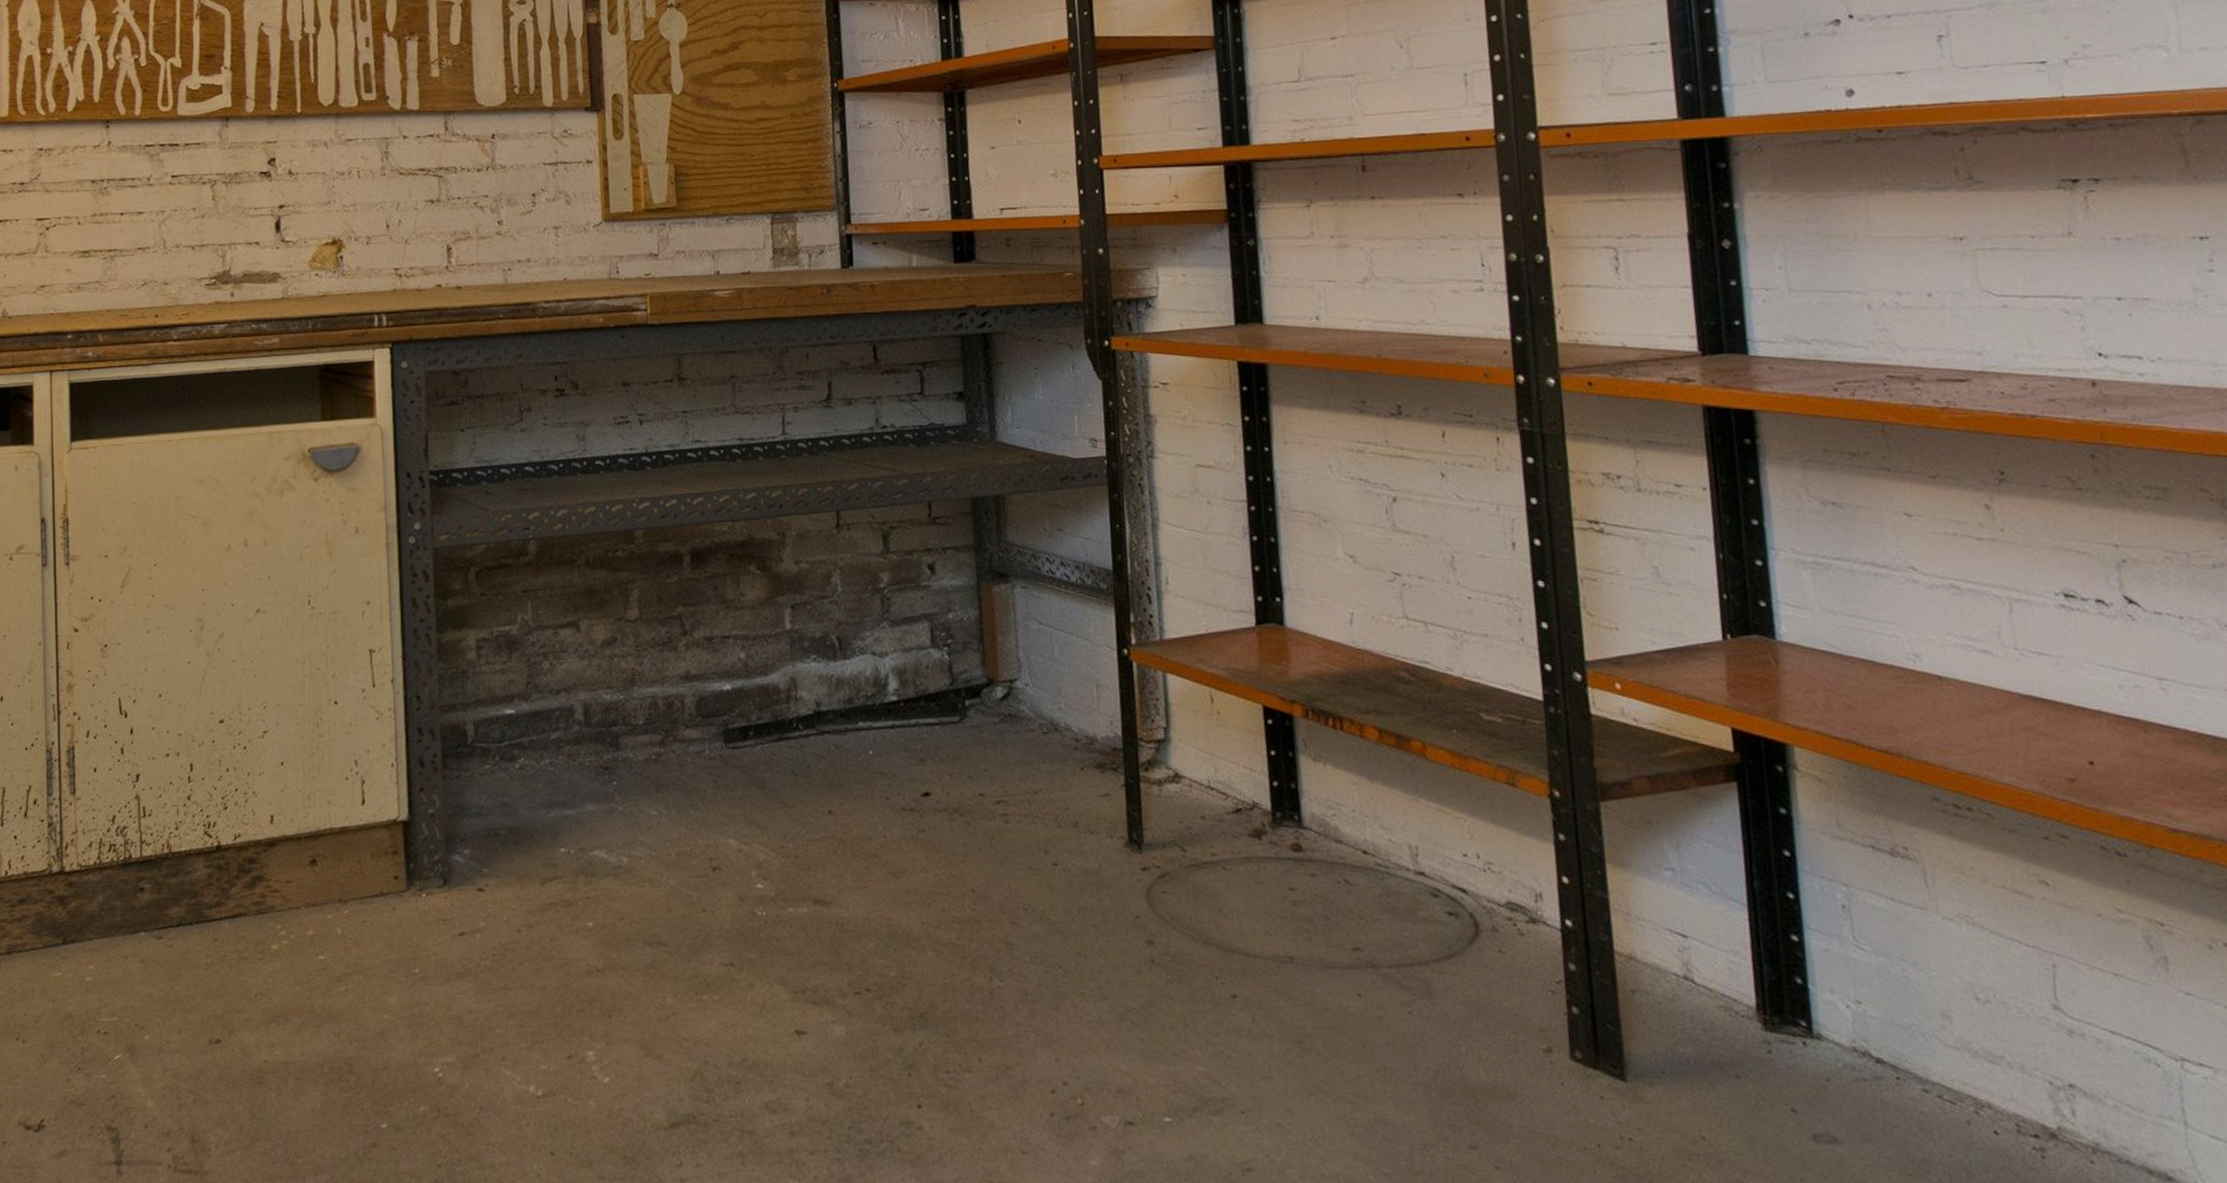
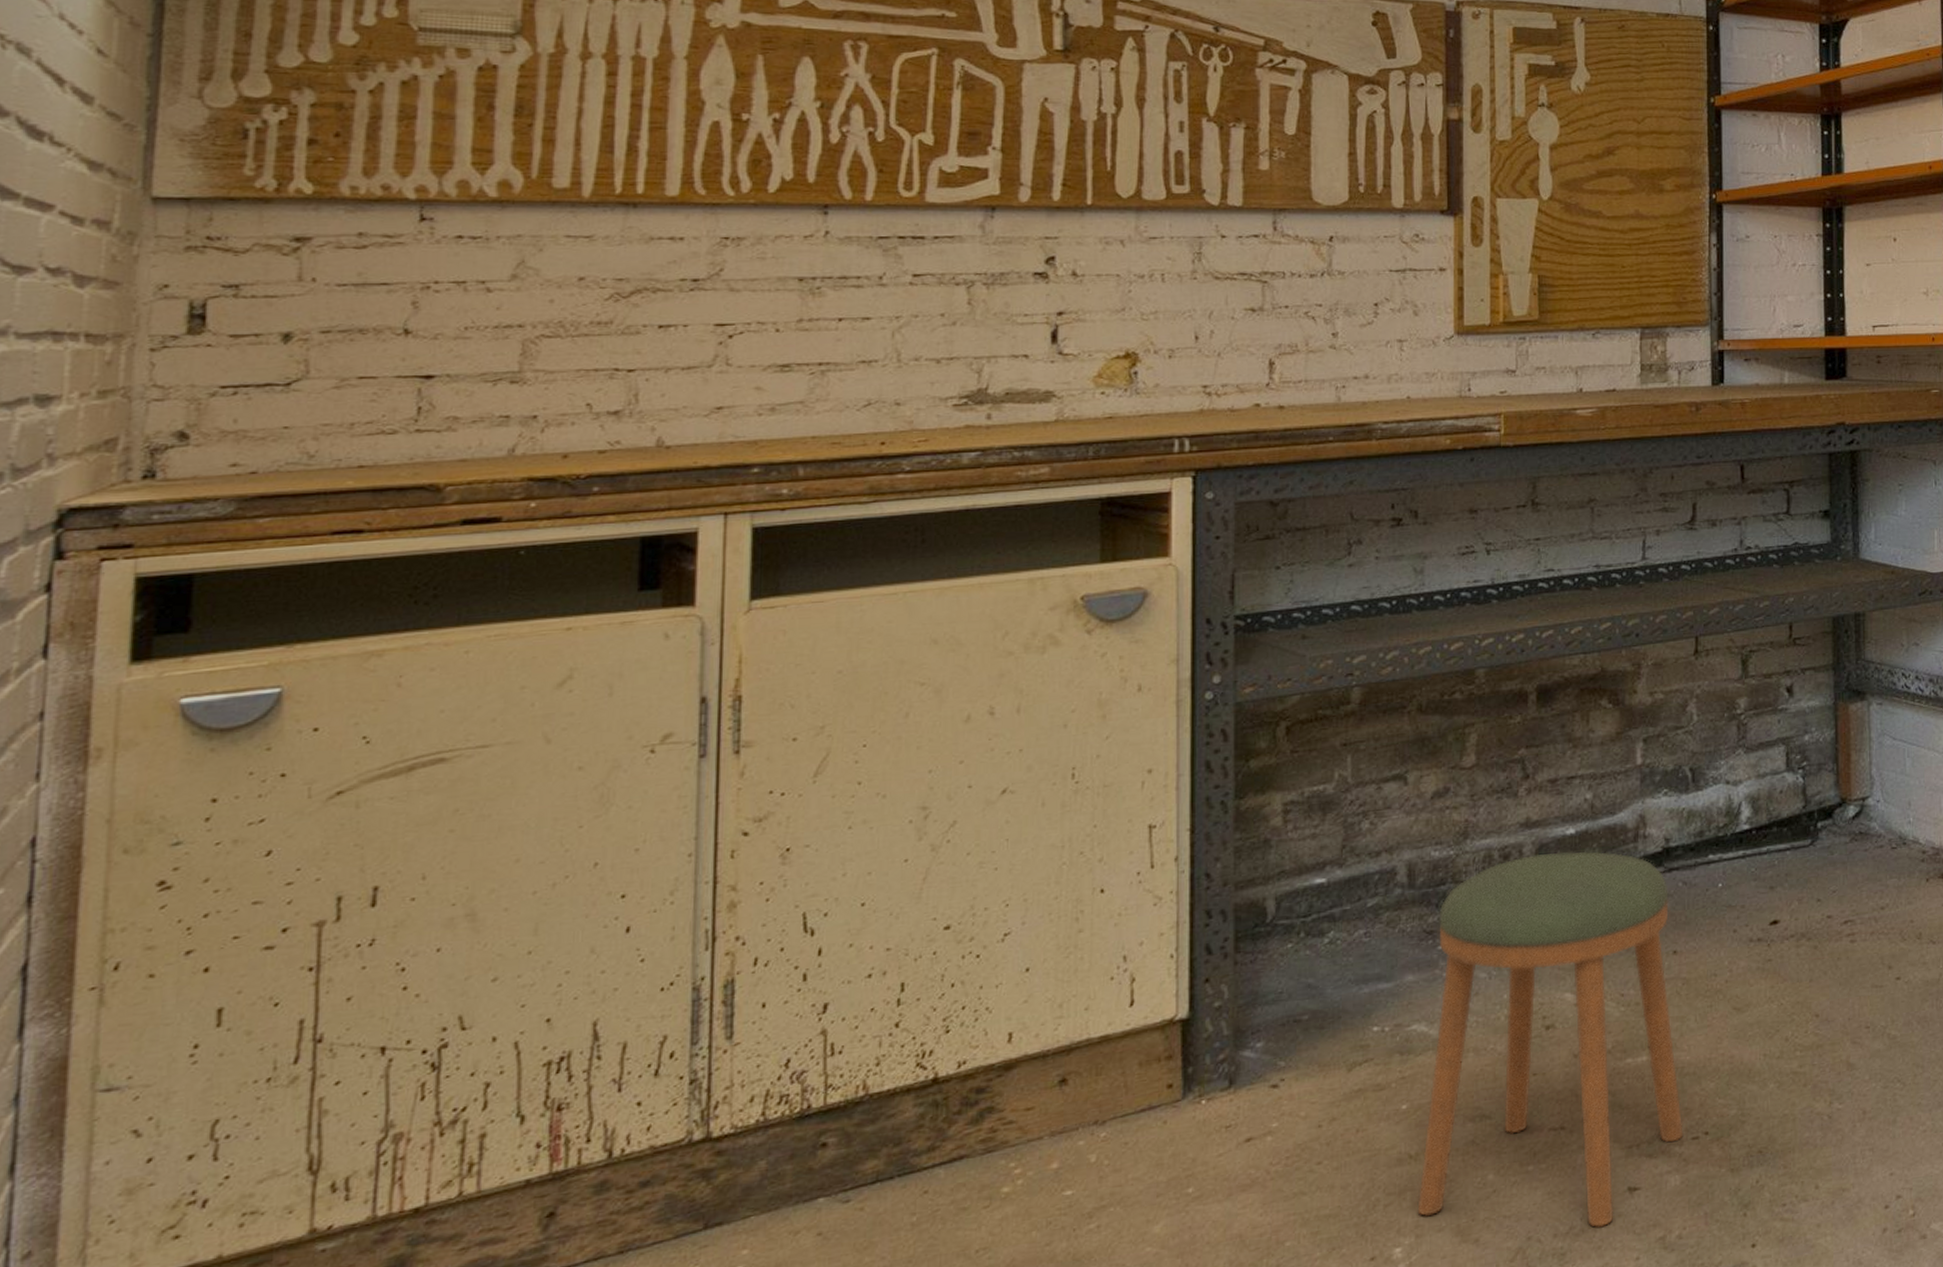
stool: none [605,705,846,1064] -> present [1417,851,1684,1228]

